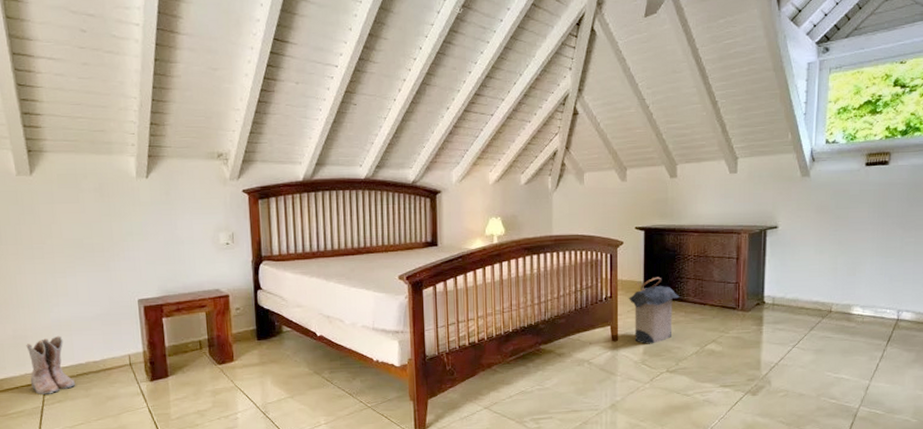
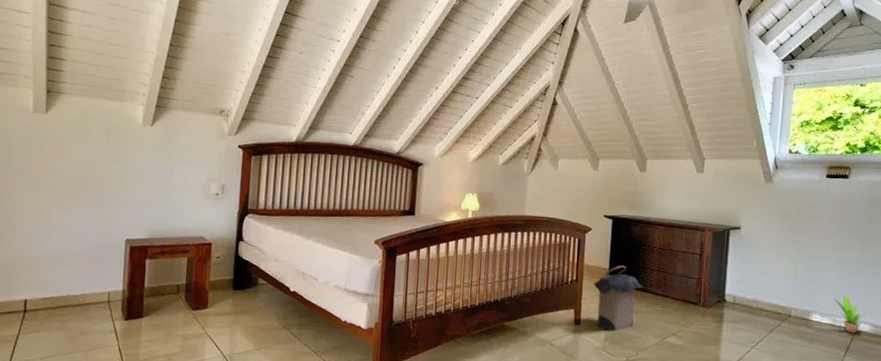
boots: present [26,335,76,395] -> none [10,267,54,323]
potted plant: none [874,285,915,323] -> present [833,295,873,333]

